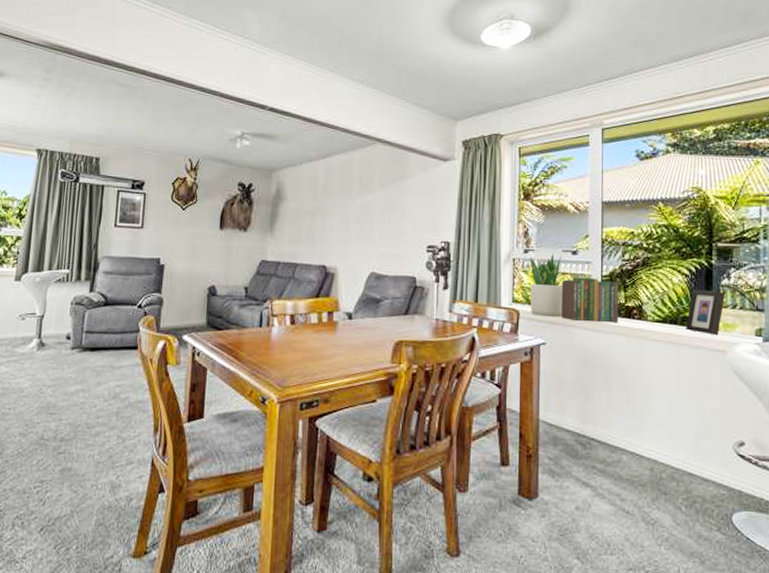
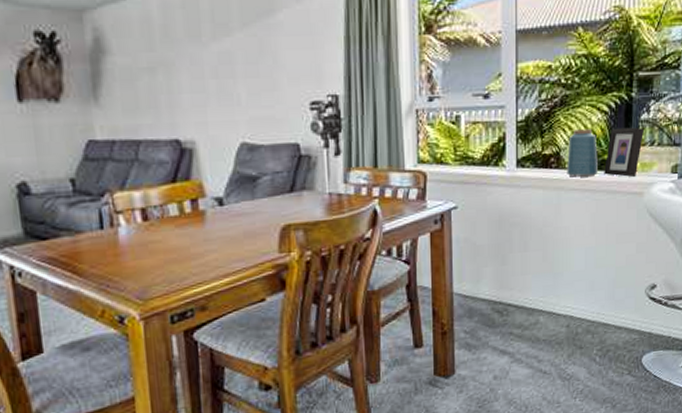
planter: present [529,253,563,318] -> none [436,99,475,177]
books: present [560,277,619,323] -> none [472,125,536,178]
vase: none [649,287,681,330] -> present [567,129,599,177]

